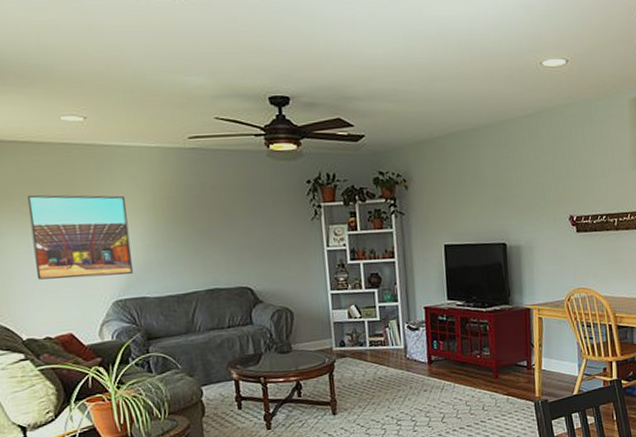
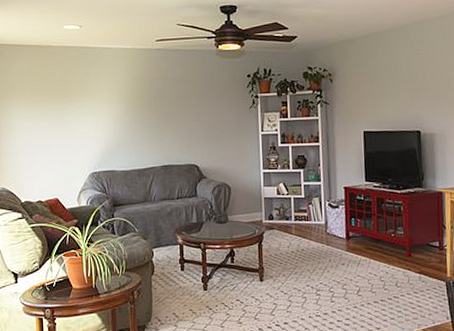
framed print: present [27,194,133,280] -> none [34,86,107,154]

